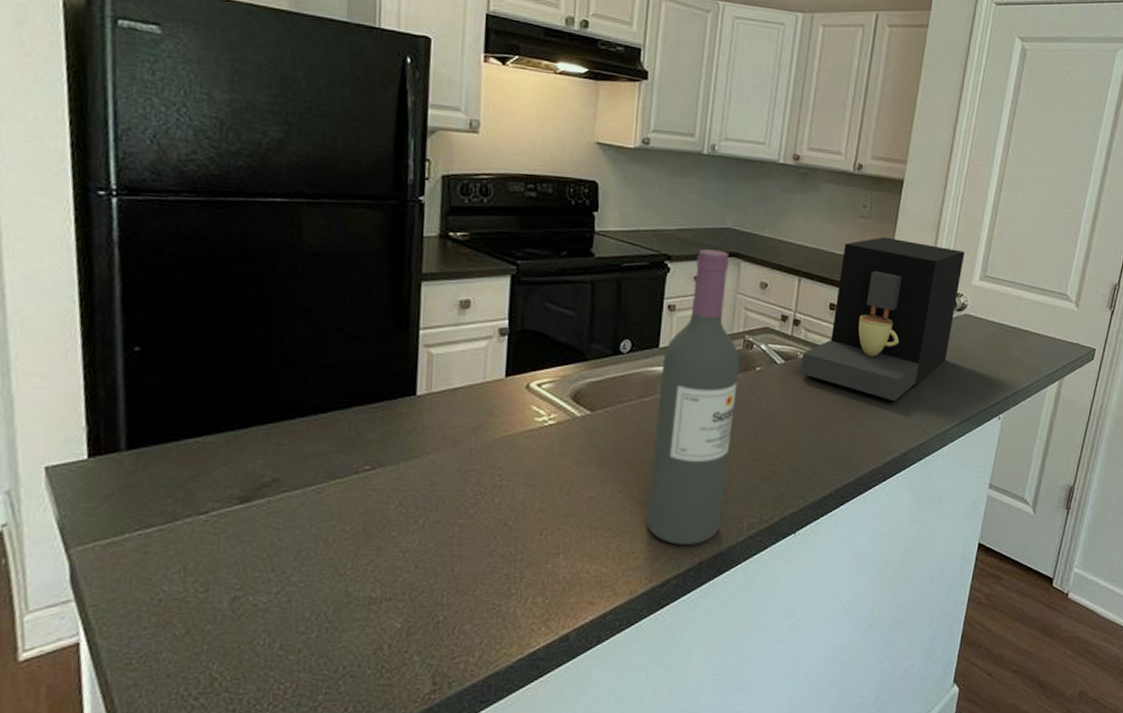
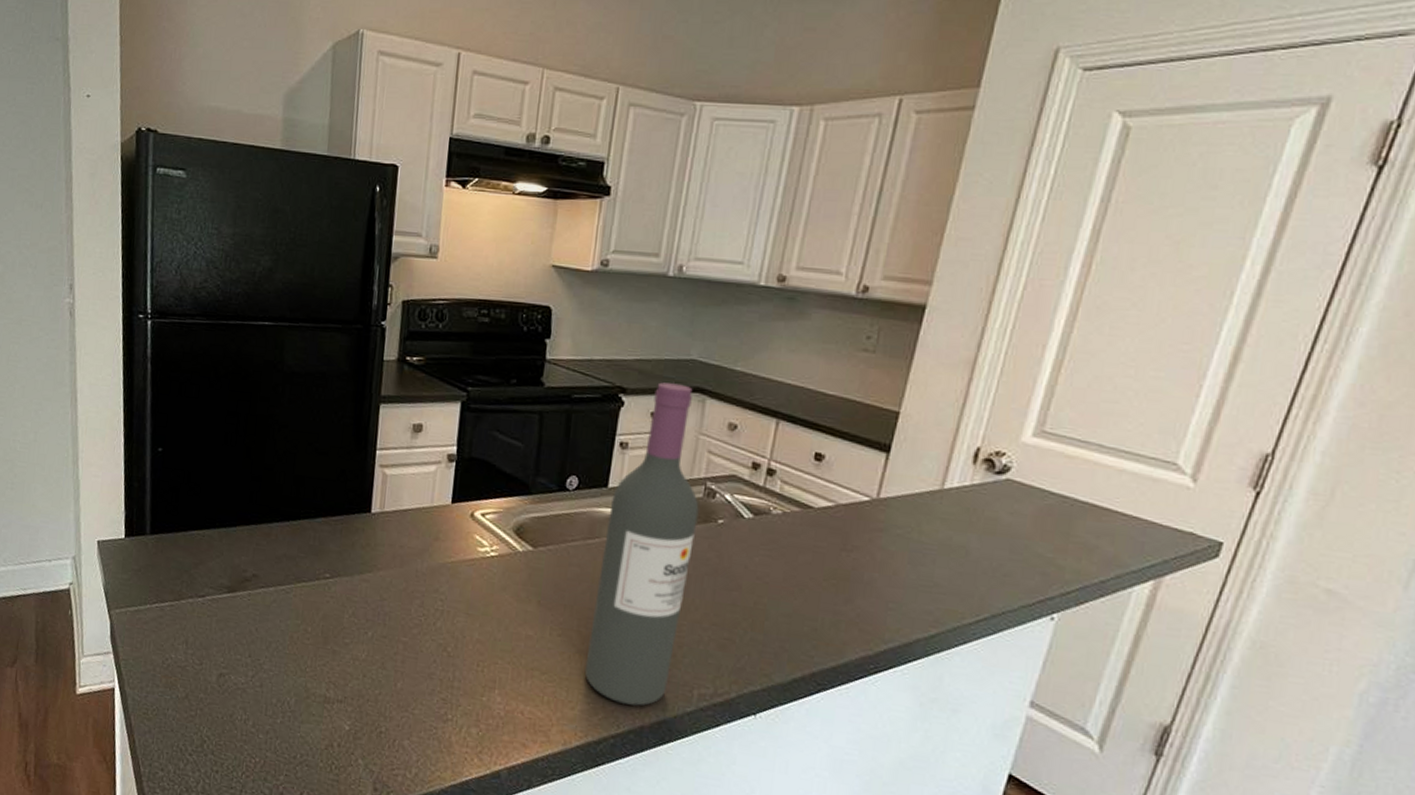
coffee maker: present [799,237,965,402] -> none [771,375,1012,579]

